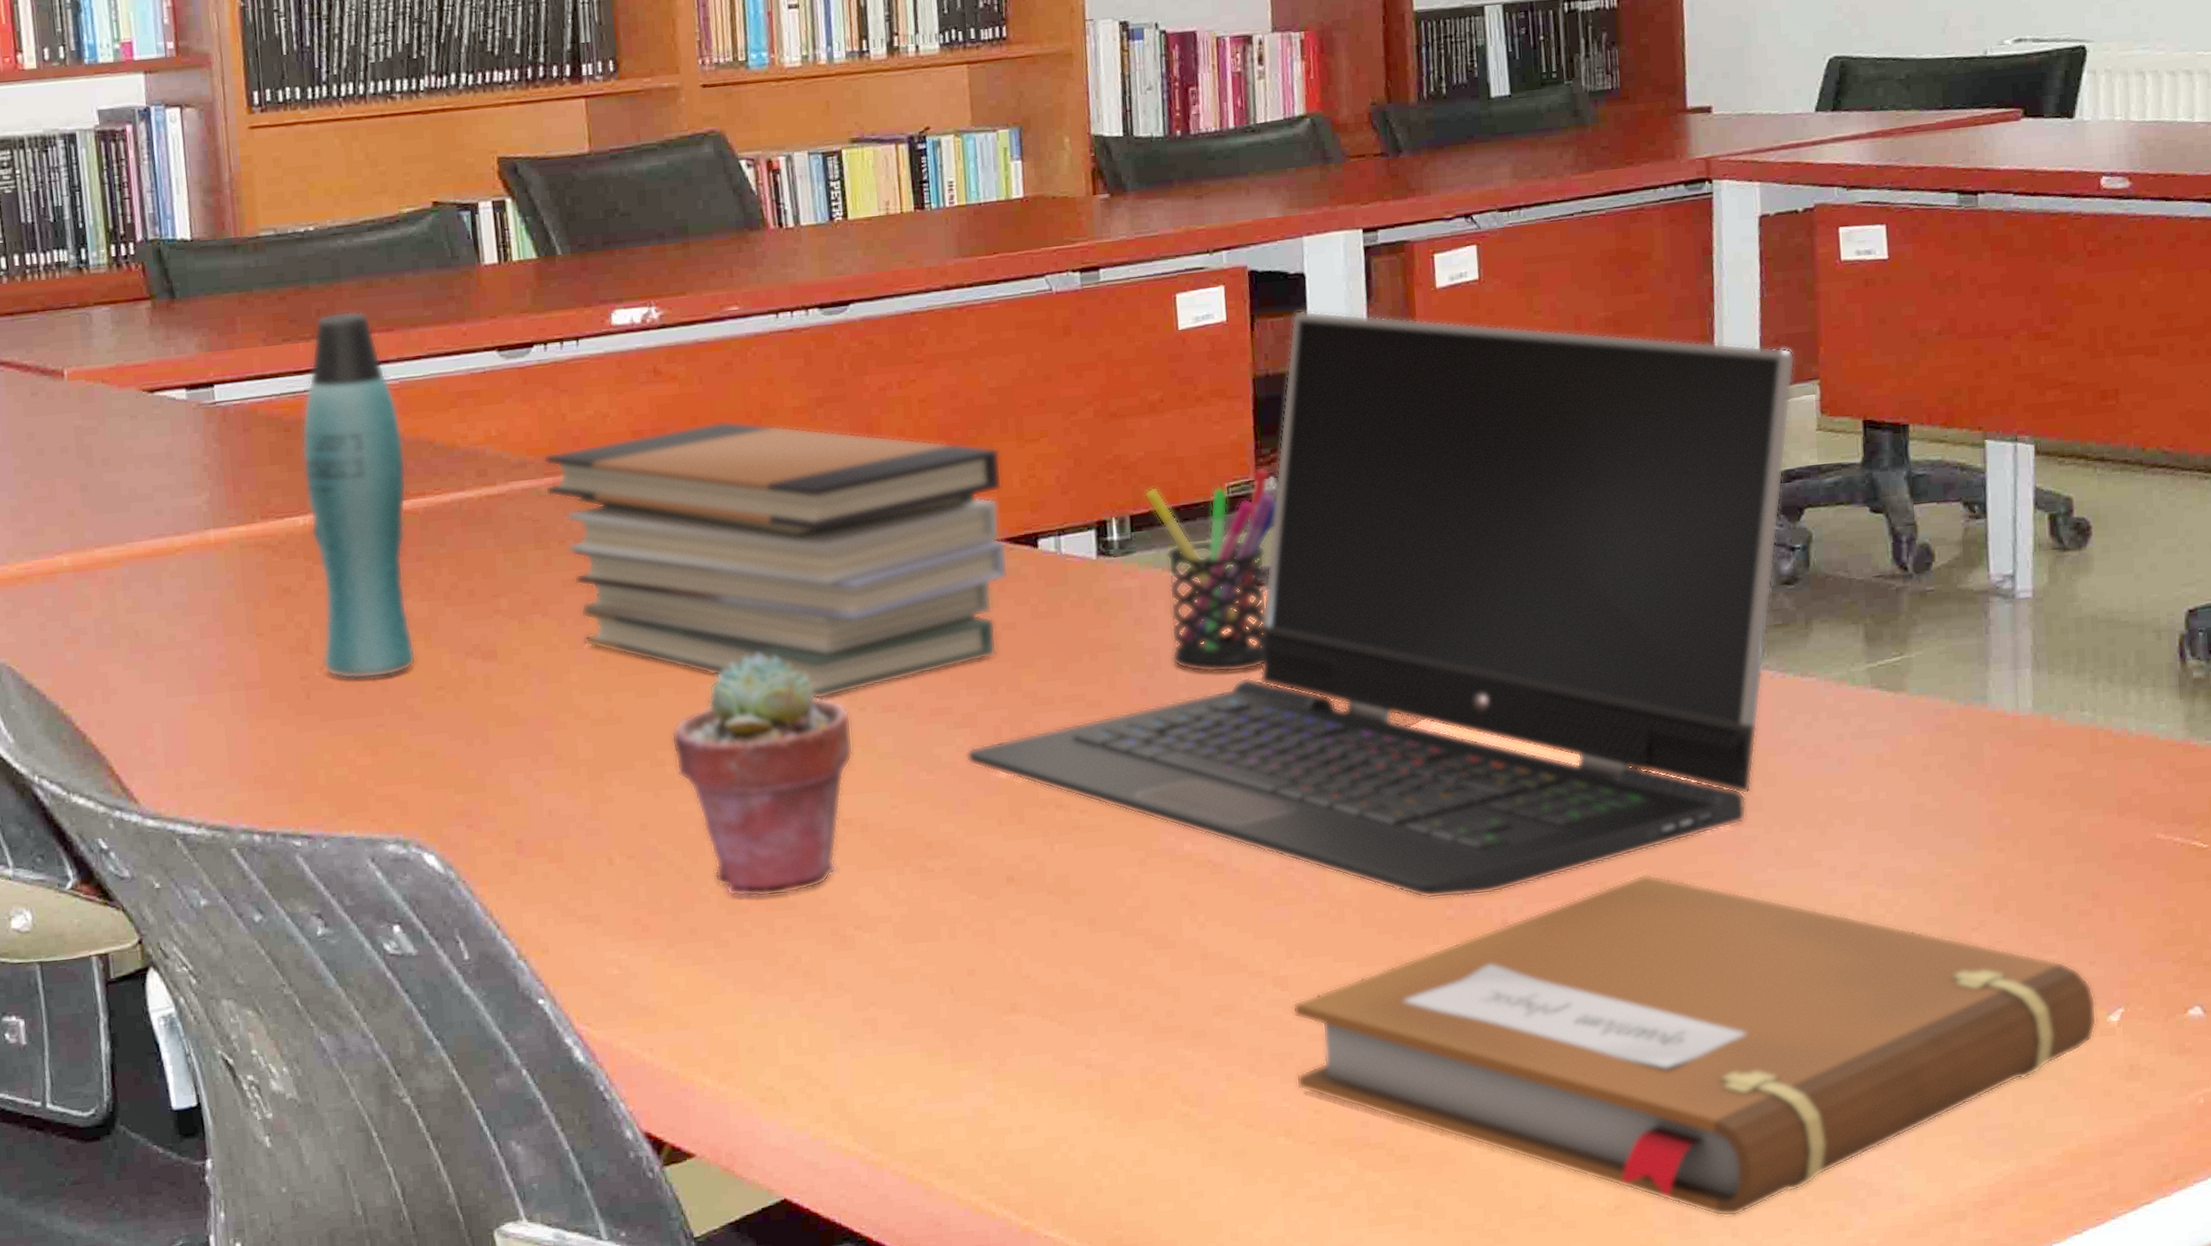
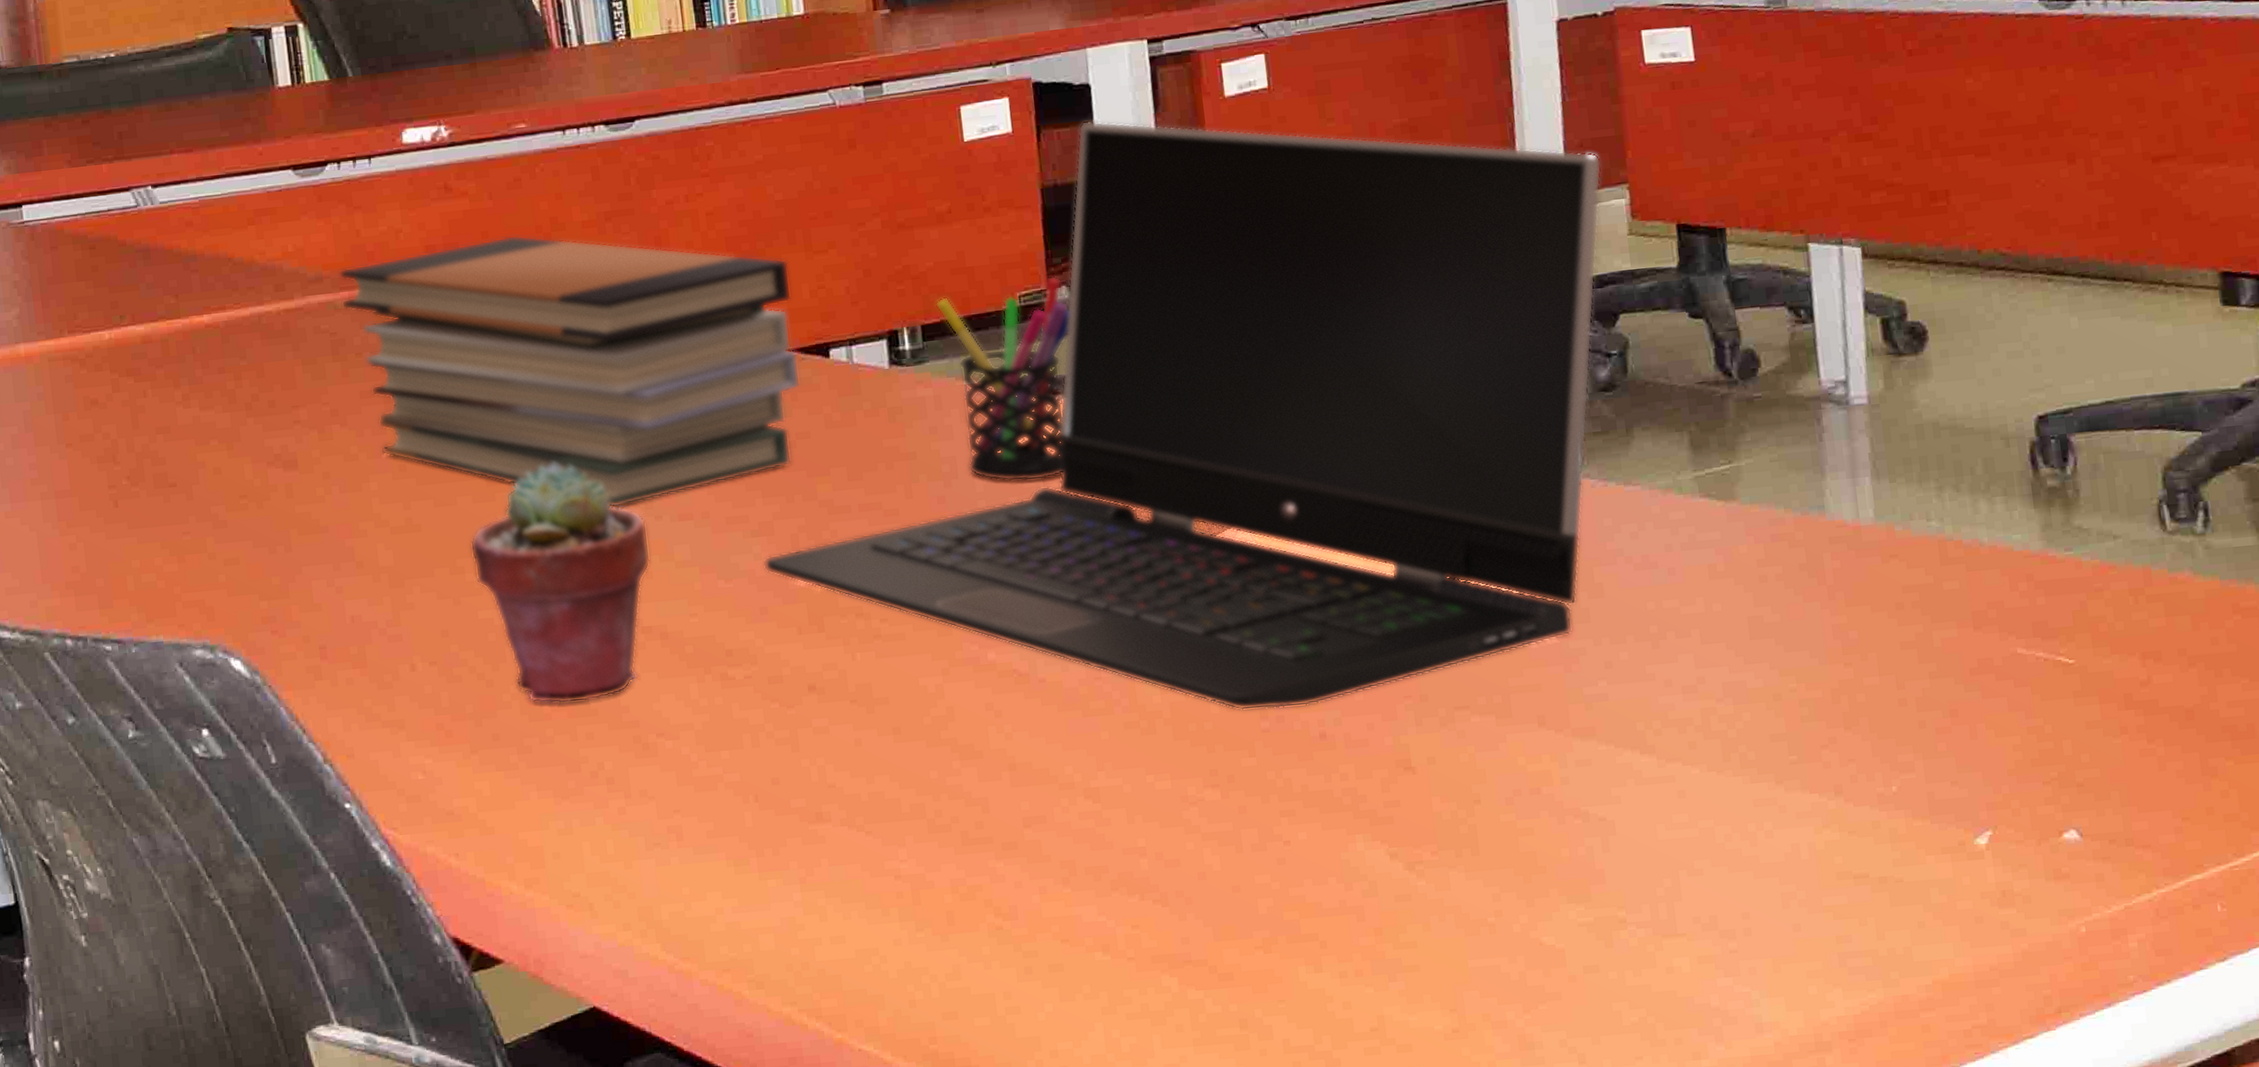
bottle: present [301,310,417,680] -> none [106,133,220,488]
notebook: present [1292,873,2097,1217] -> none [1105,686,1963,1043]

